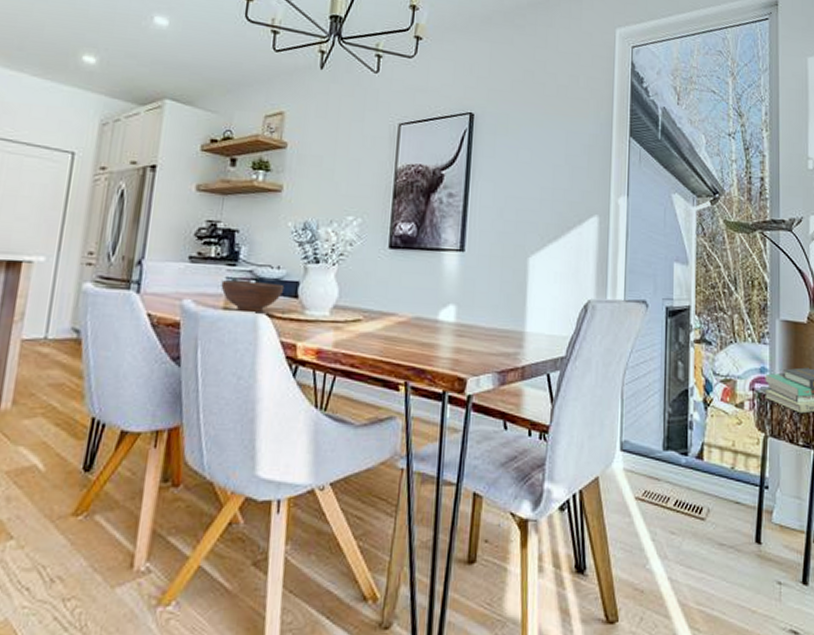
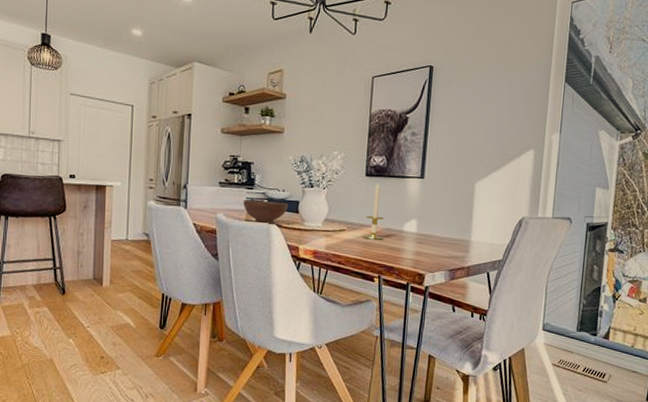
candle: none [385,257,414,333] -> present [363,182,385,240]

